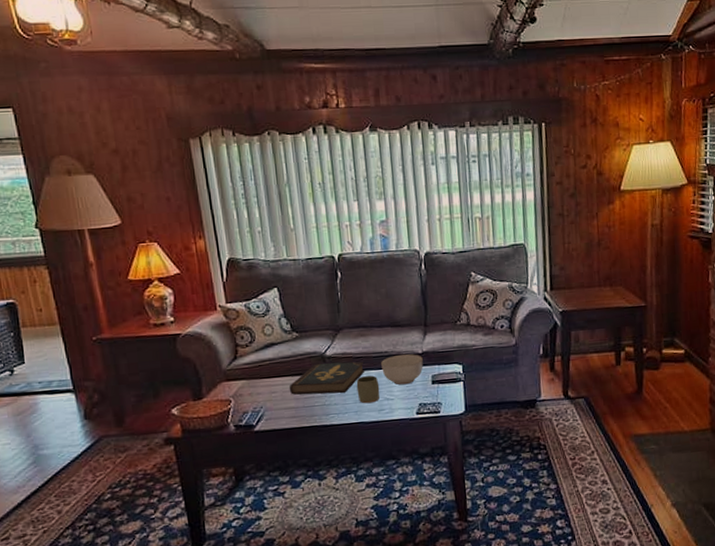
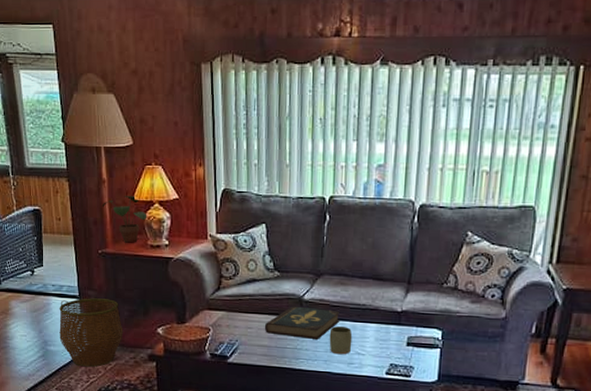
basket: none [50,387,132,466] -> present [59,298,123,367]
potted plant: none [91,275,147,327] -> present [102,195,147,244]
bowl: present [380,353,424,385] -> none [356,309,401,342]

